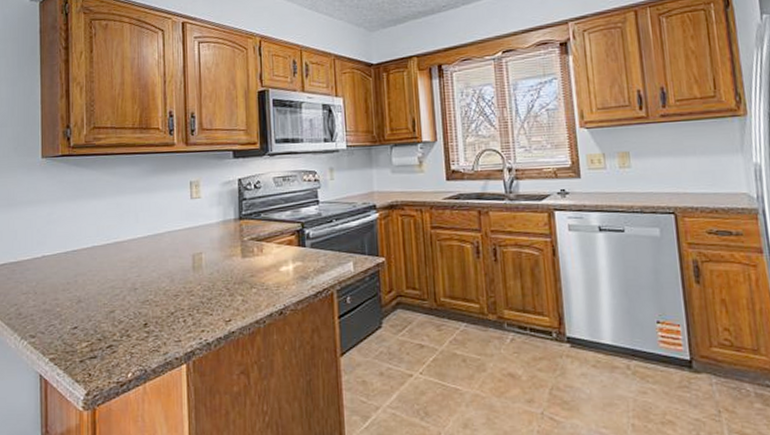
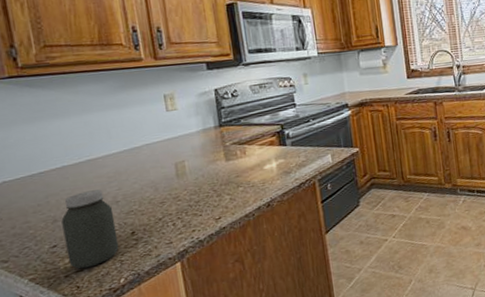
jar: none [85,274,131,356] -> present [61,189,119,269]

